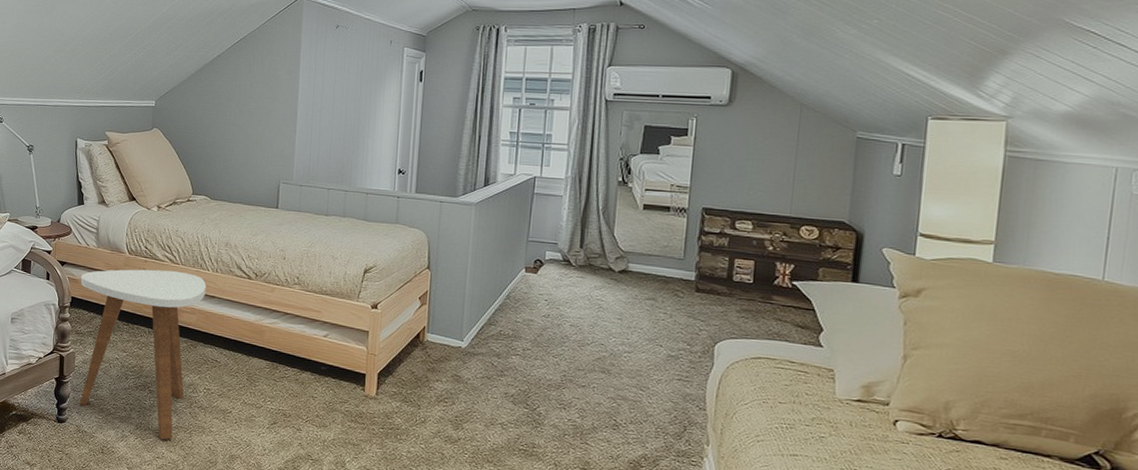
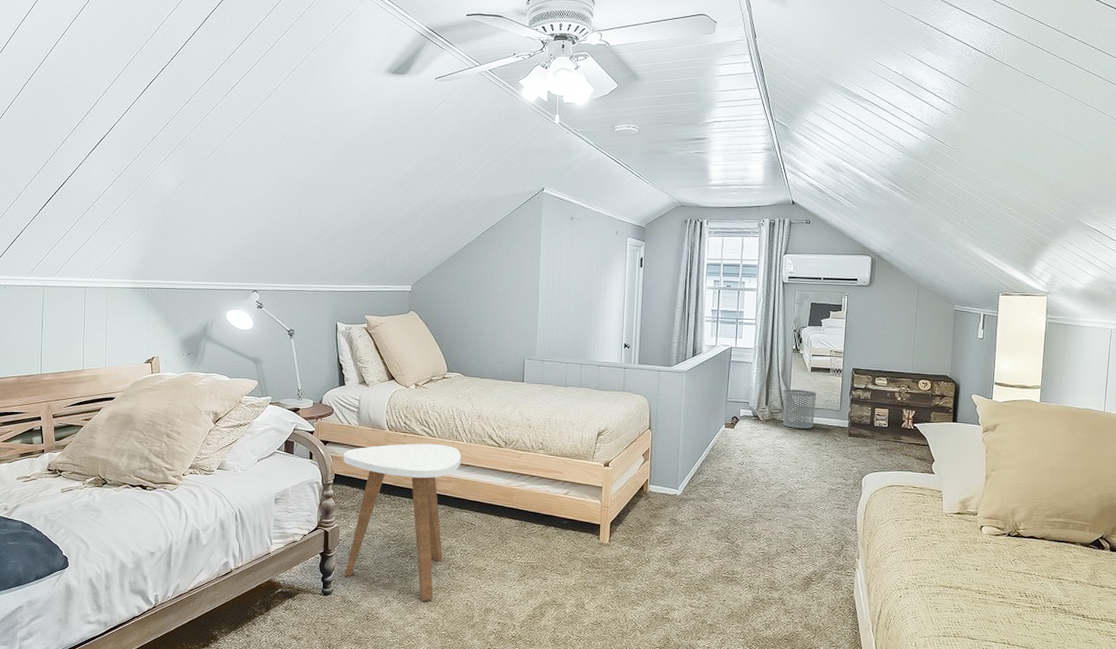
waste bin: none [603,229,650,280] -> present [782,389,816,429]

